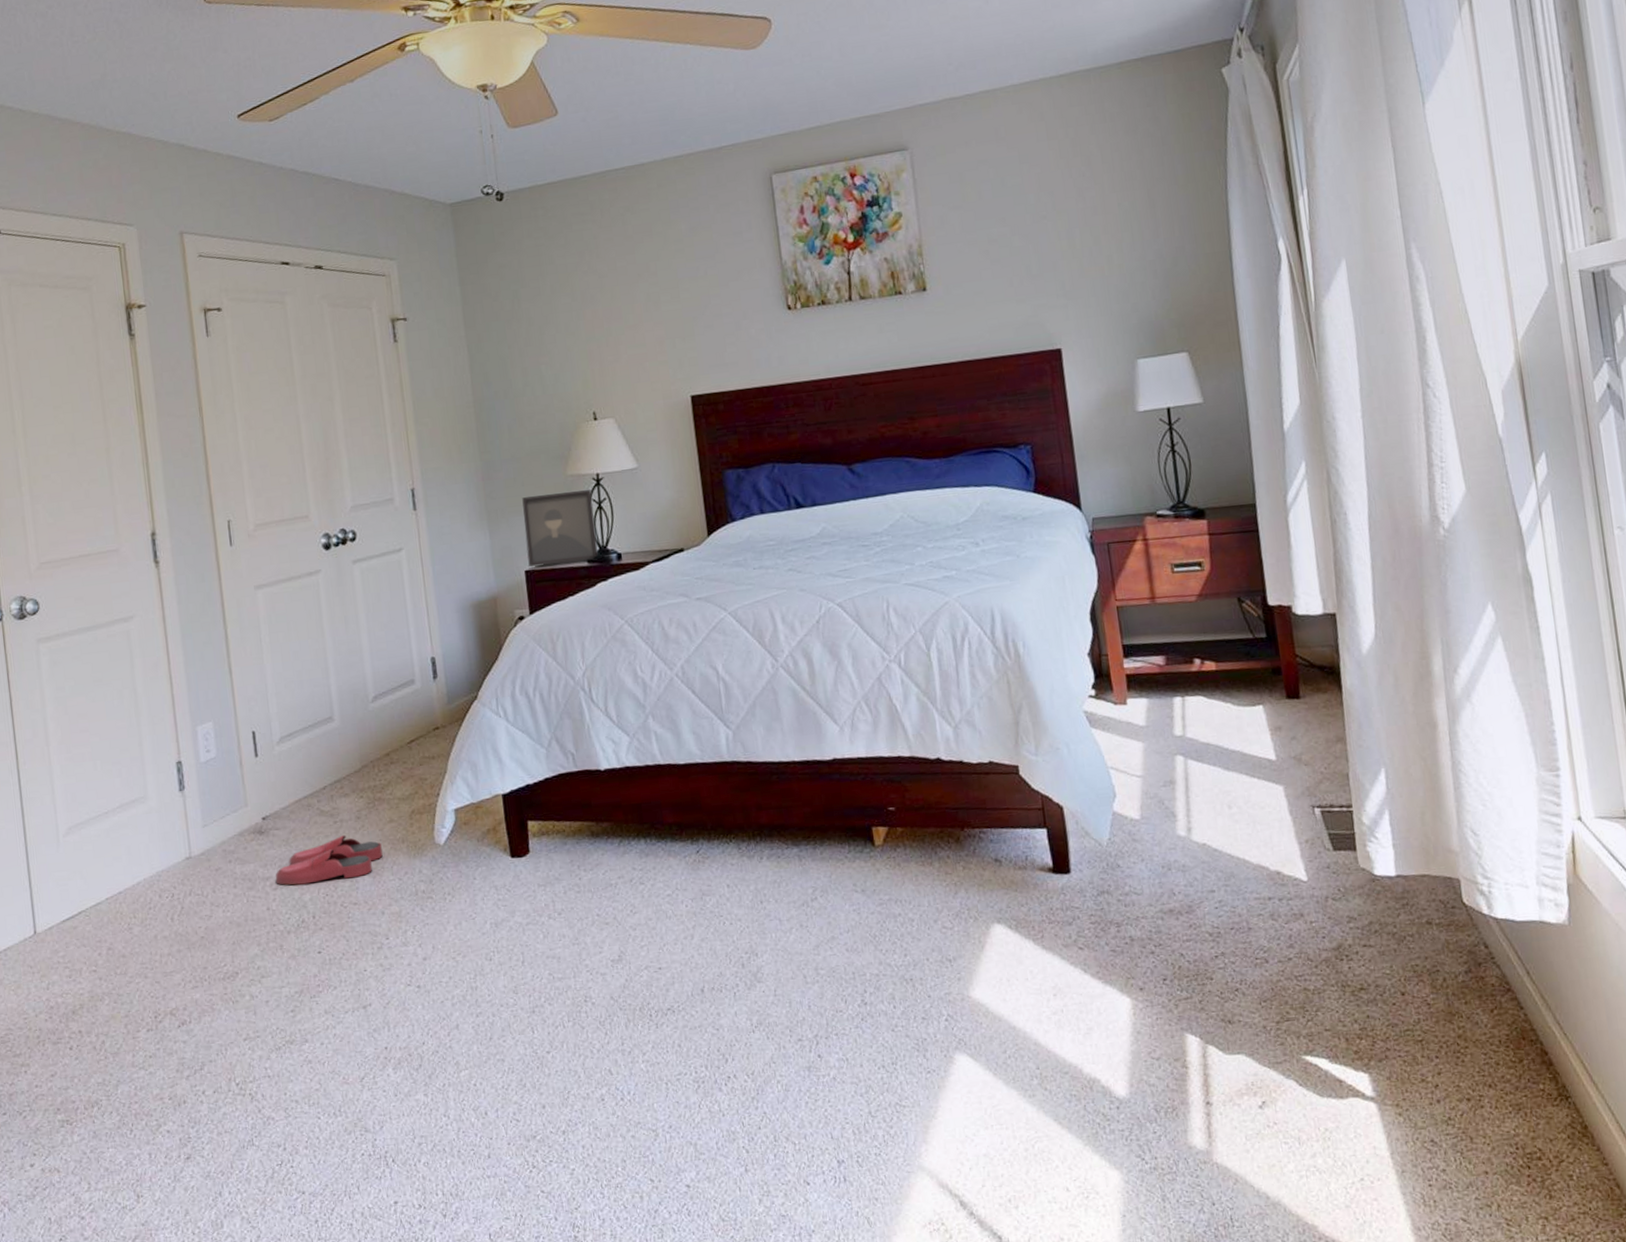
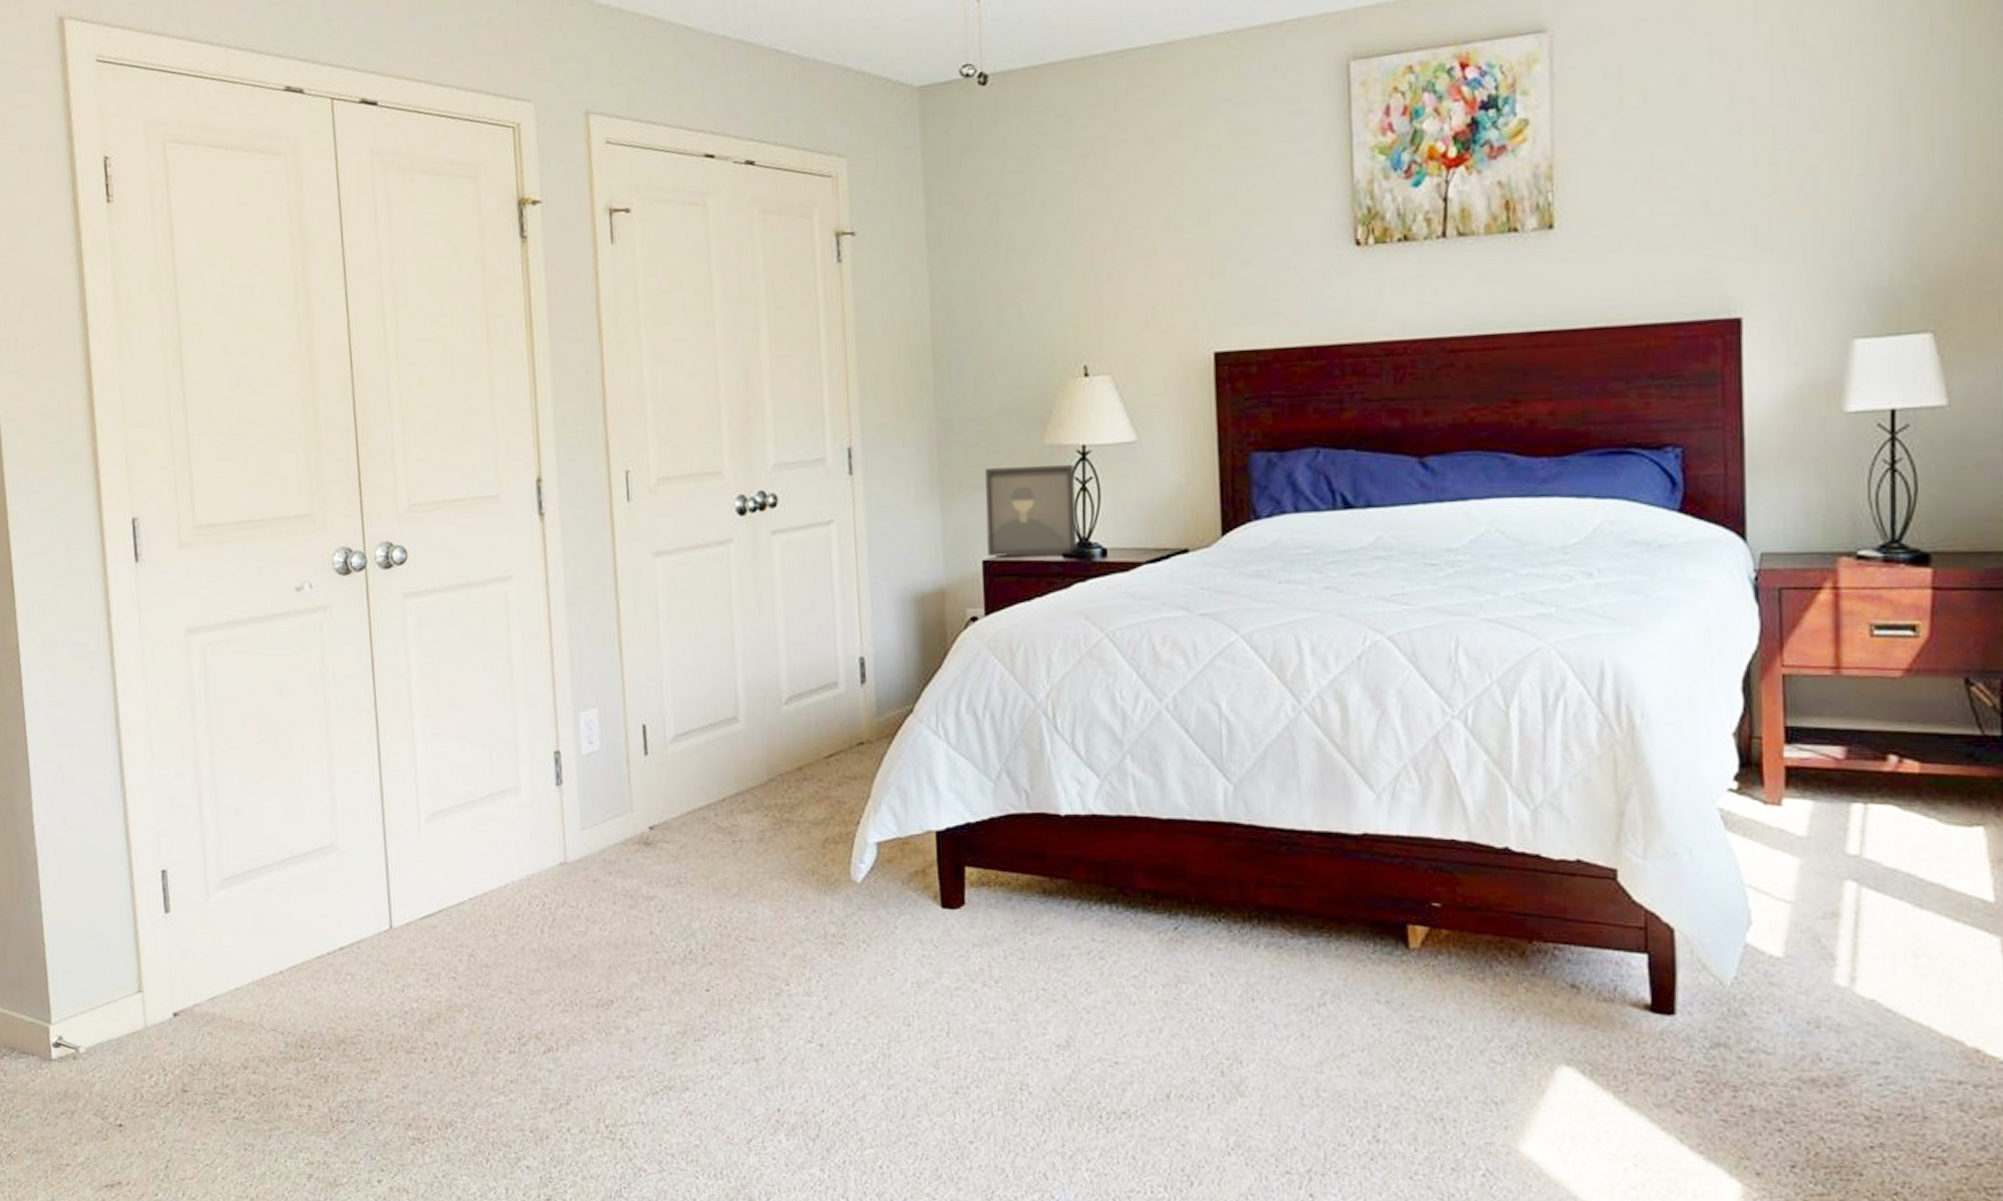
slippers: present [275,834,383,886] -> none [660,857,788,910]

